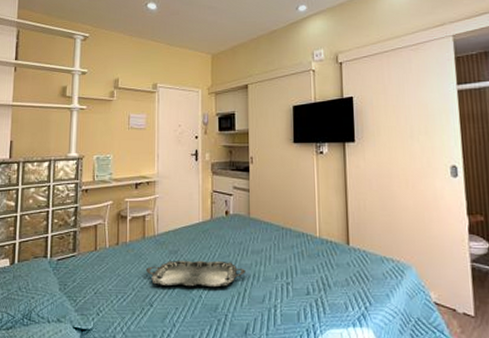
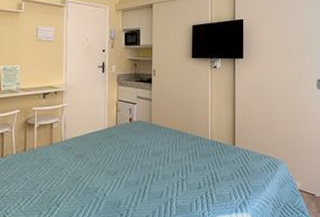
serving tray: present [145,260,246,288] -> none [52,162,146,187]

